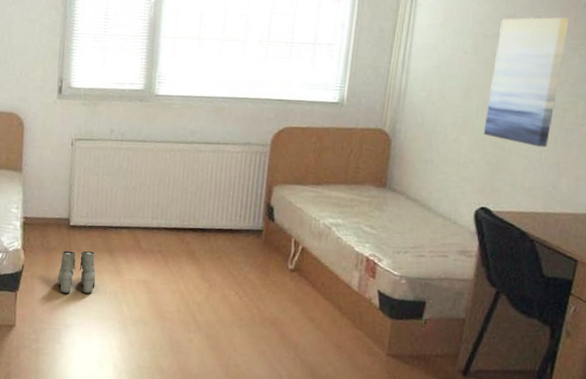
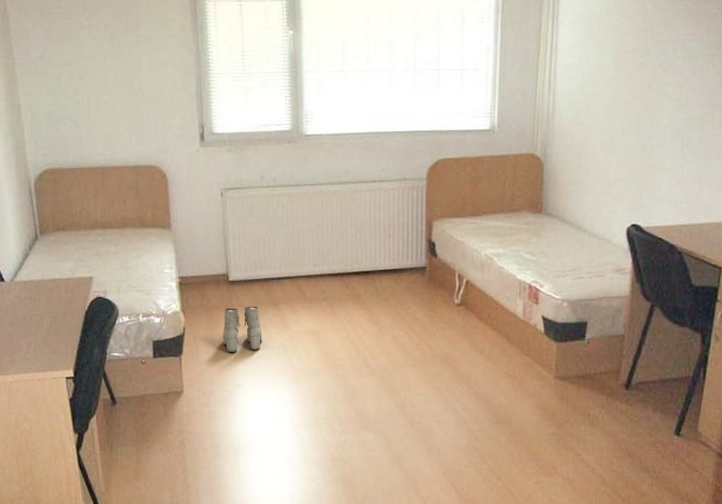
wall art: present [483,17,570,148] -> none [629,28,703,160]

